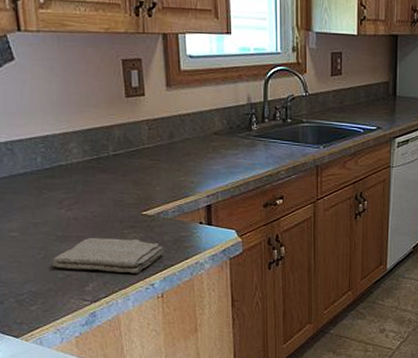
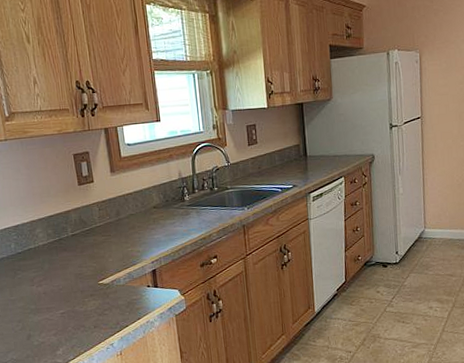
washcloth: present [52,237,164,273] -> none [28,306,120,337]

